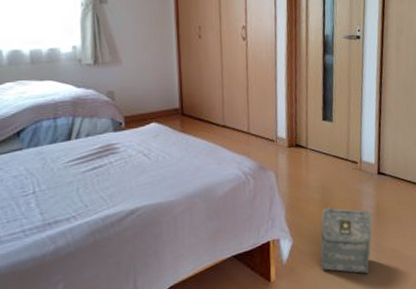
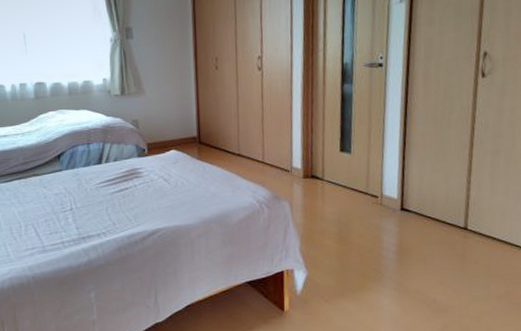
bag: present [320,206,372,274] -> none [336,240,393,314]

